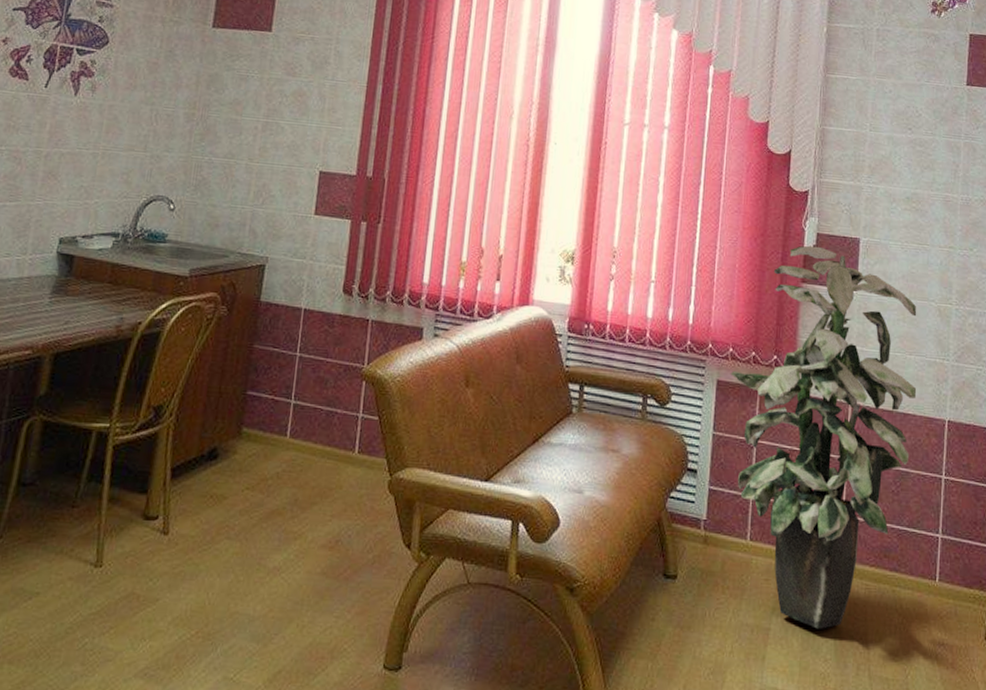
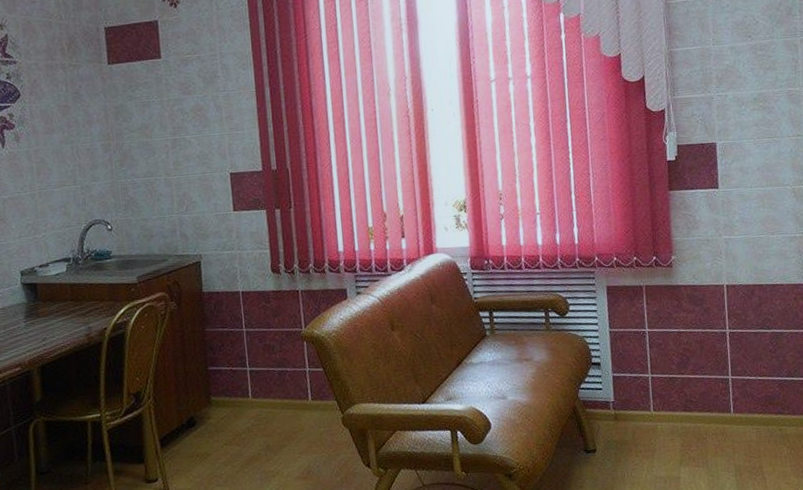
indoor plant: present [730,245,917,629] -> none [617,156,782,471]

